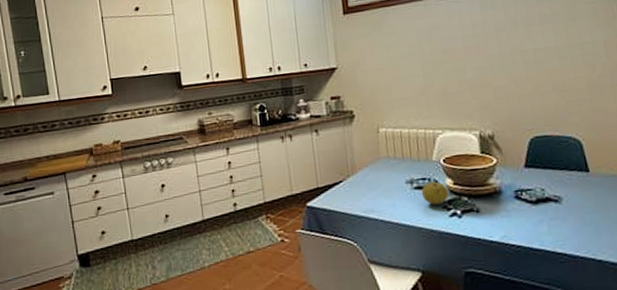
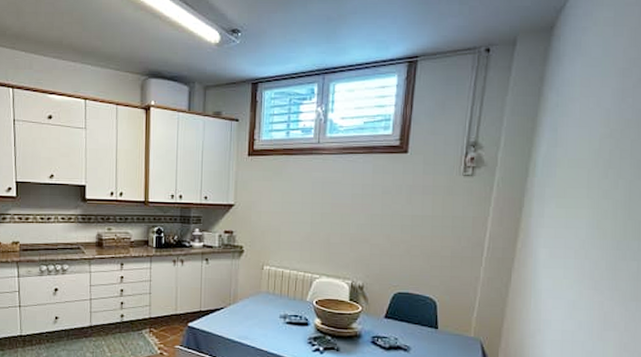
fruit: present [422,181,449,205] -> none [292,319,316,340]

